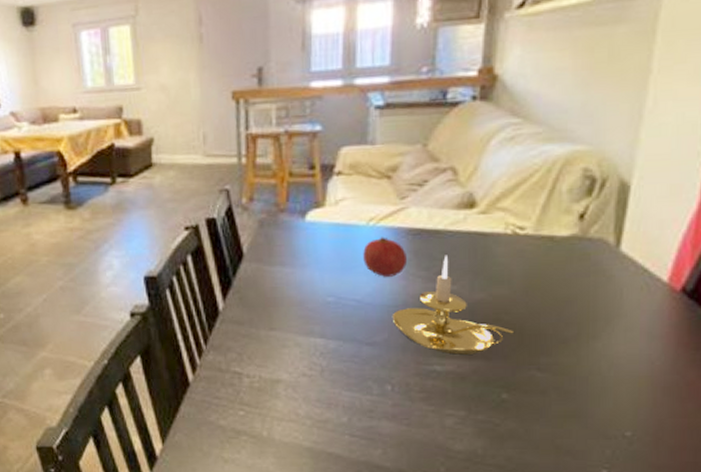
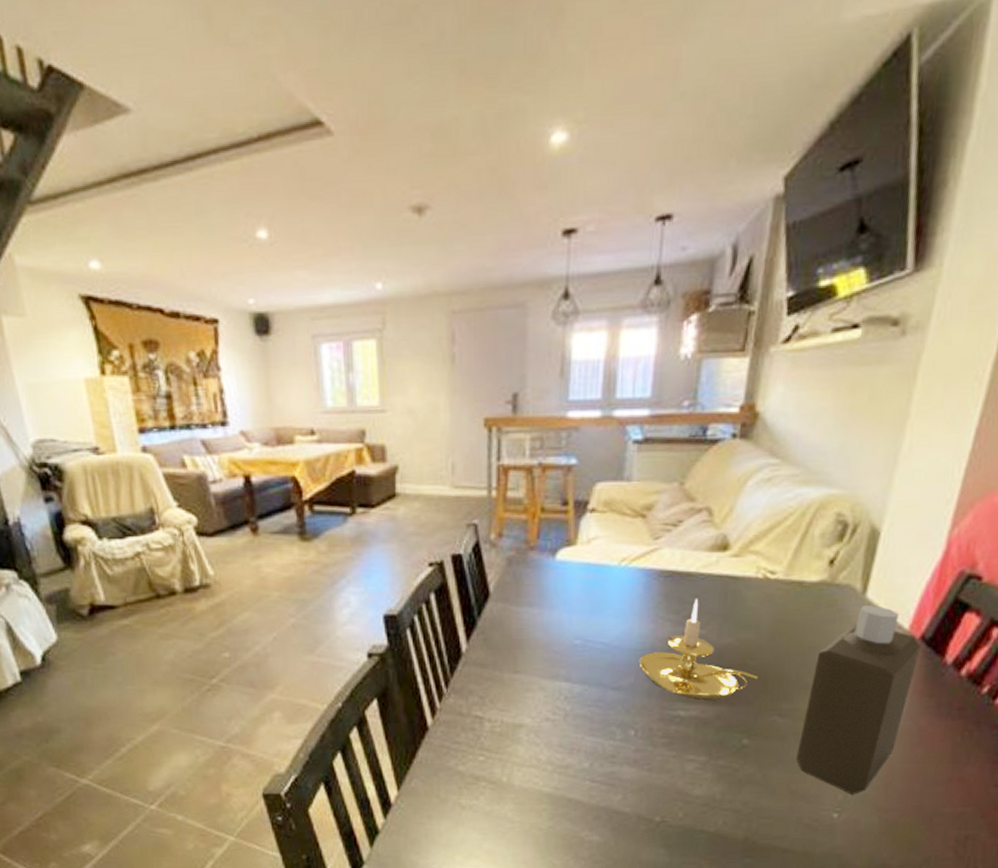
fruit: present [363,237,408,277] -> none [613,578,658,620]
bottle: none [559,258,682,450] -> present [796,605,921,794]

